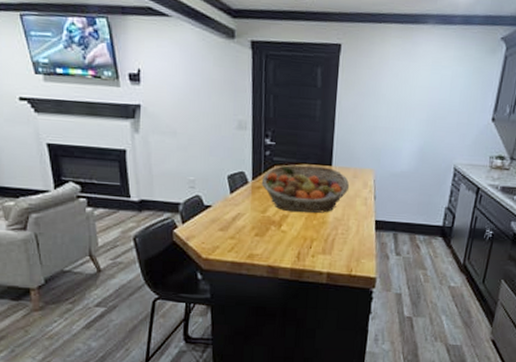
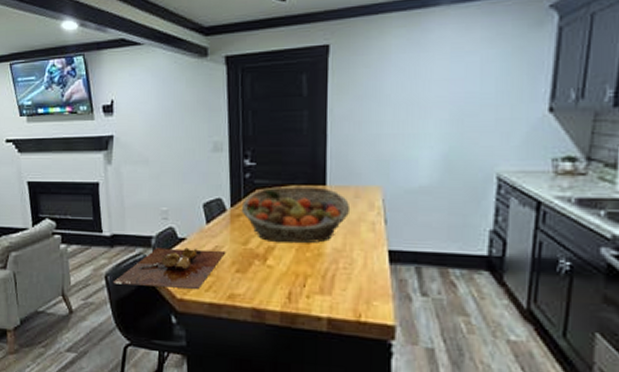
cutting board: none [142,213,246,250] -> present [114,247,225,289]

